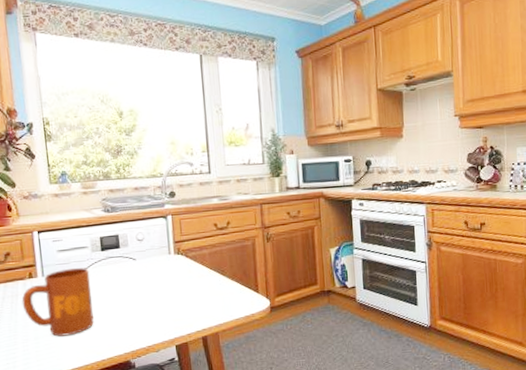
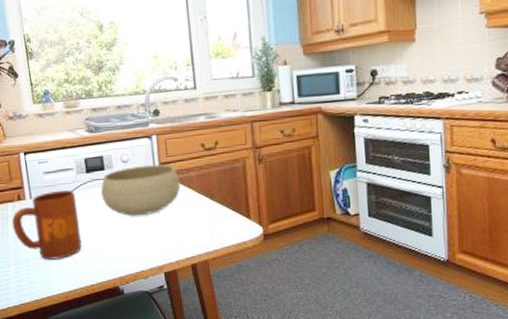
bowl: none [115,243,194,292] -> present [101,164,181,216]

